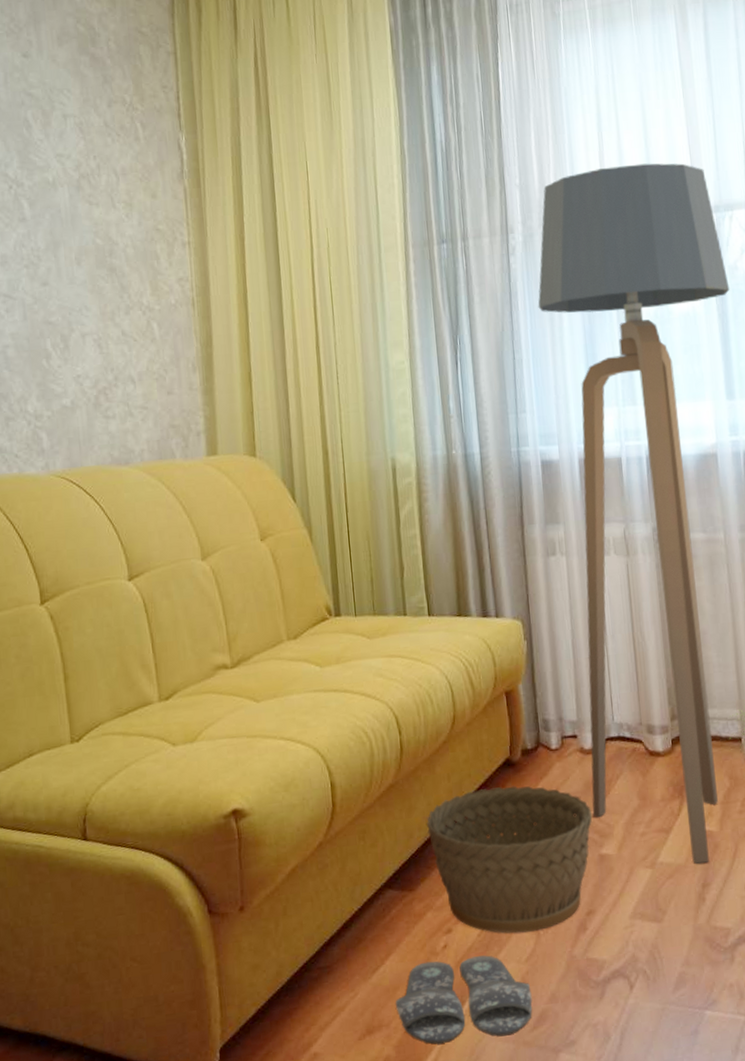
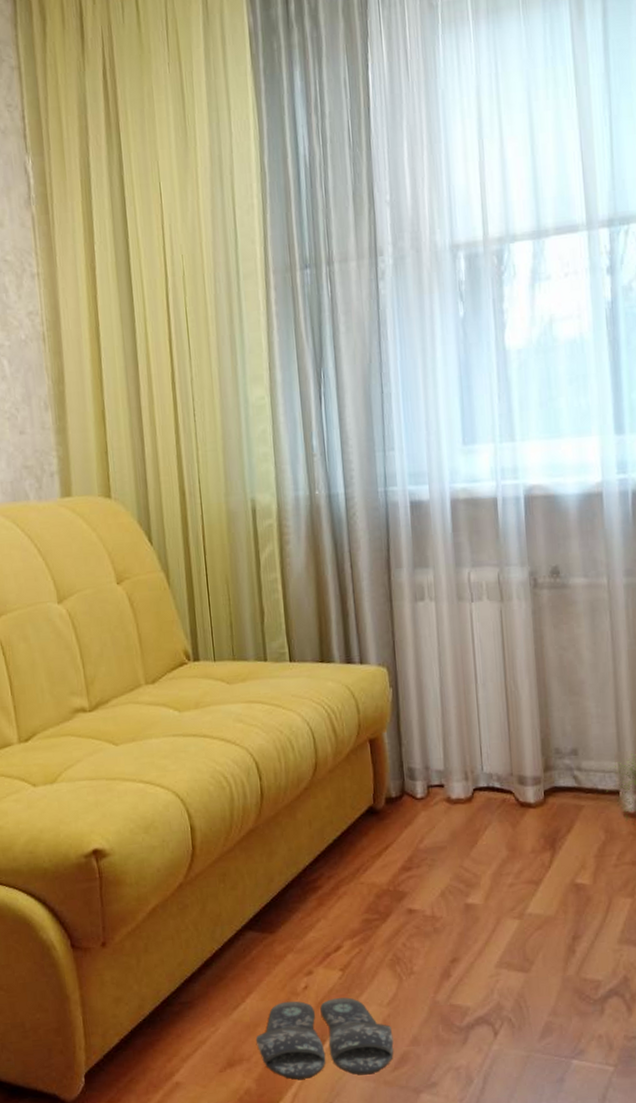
basket: present [426,785,593,933] -> none [286,833,459,977]
floor lamp: present [538,163,730,864] -> none [408,172,623,916]

